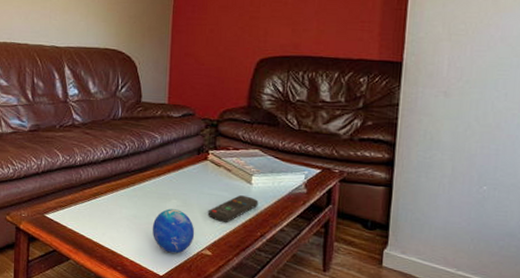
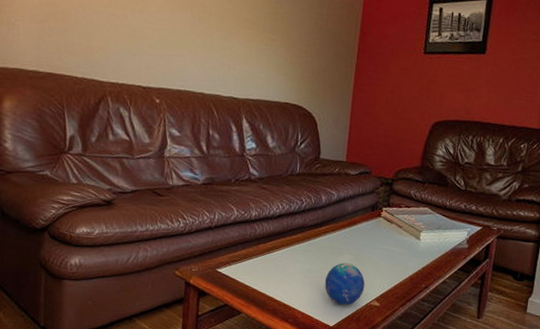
remote control: present [207,195,259,223] -> none [378,250,425,276]

